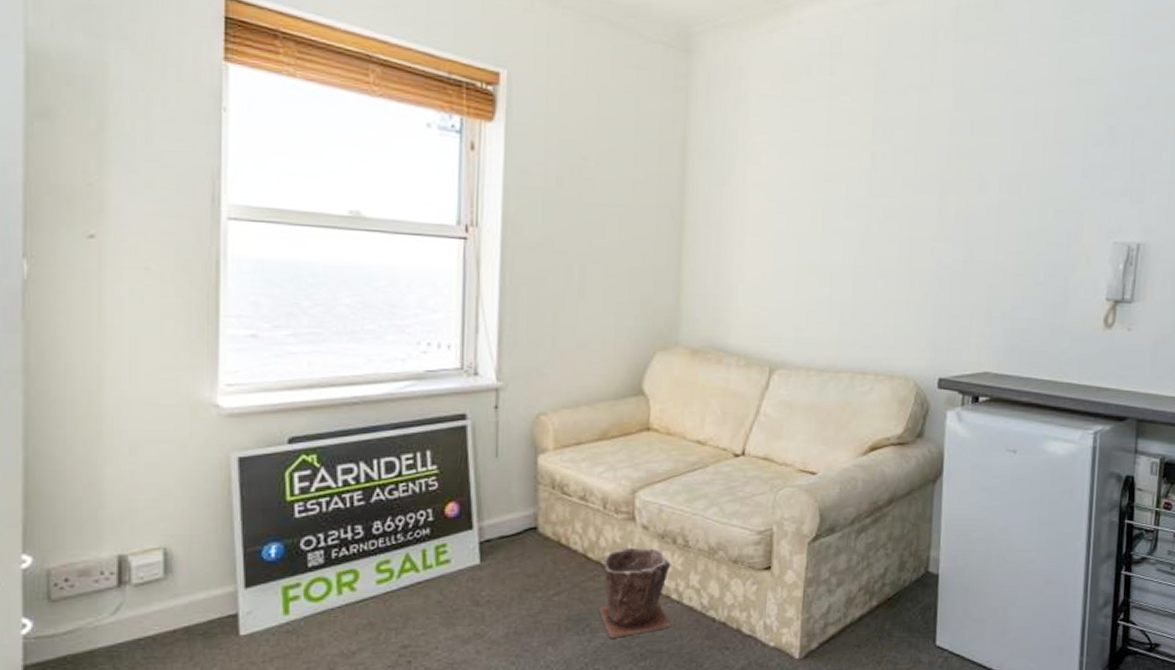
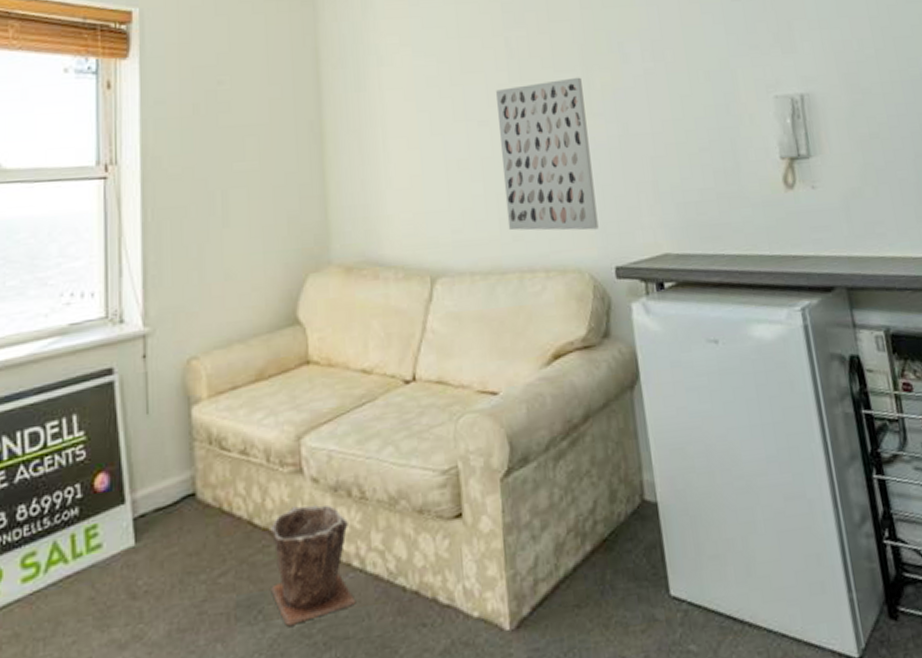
wall art: none [847,199,938,343] -> present [496,77,599,231]

